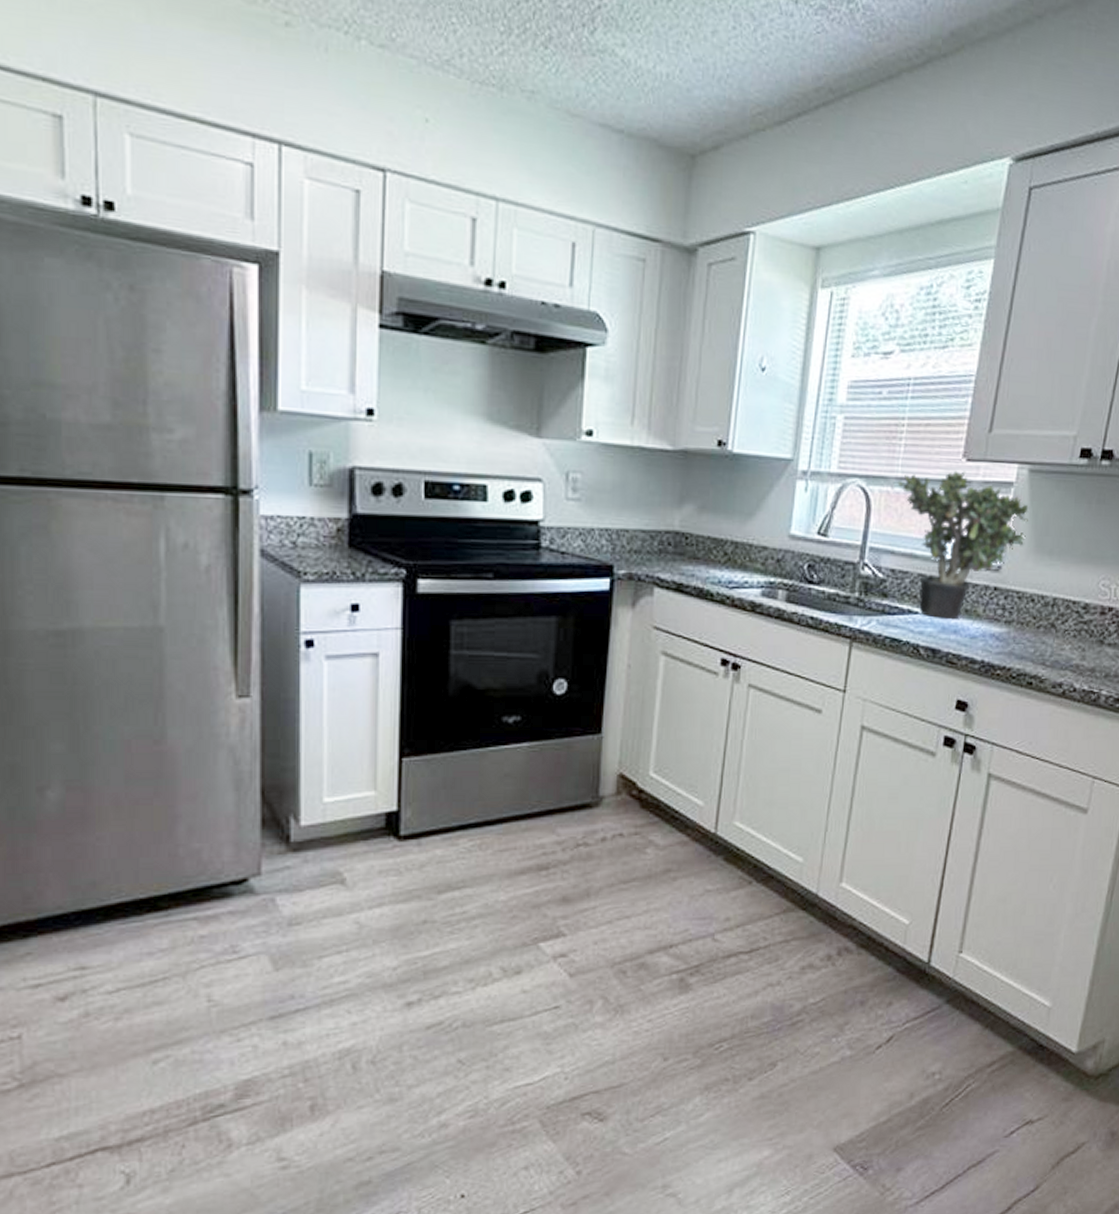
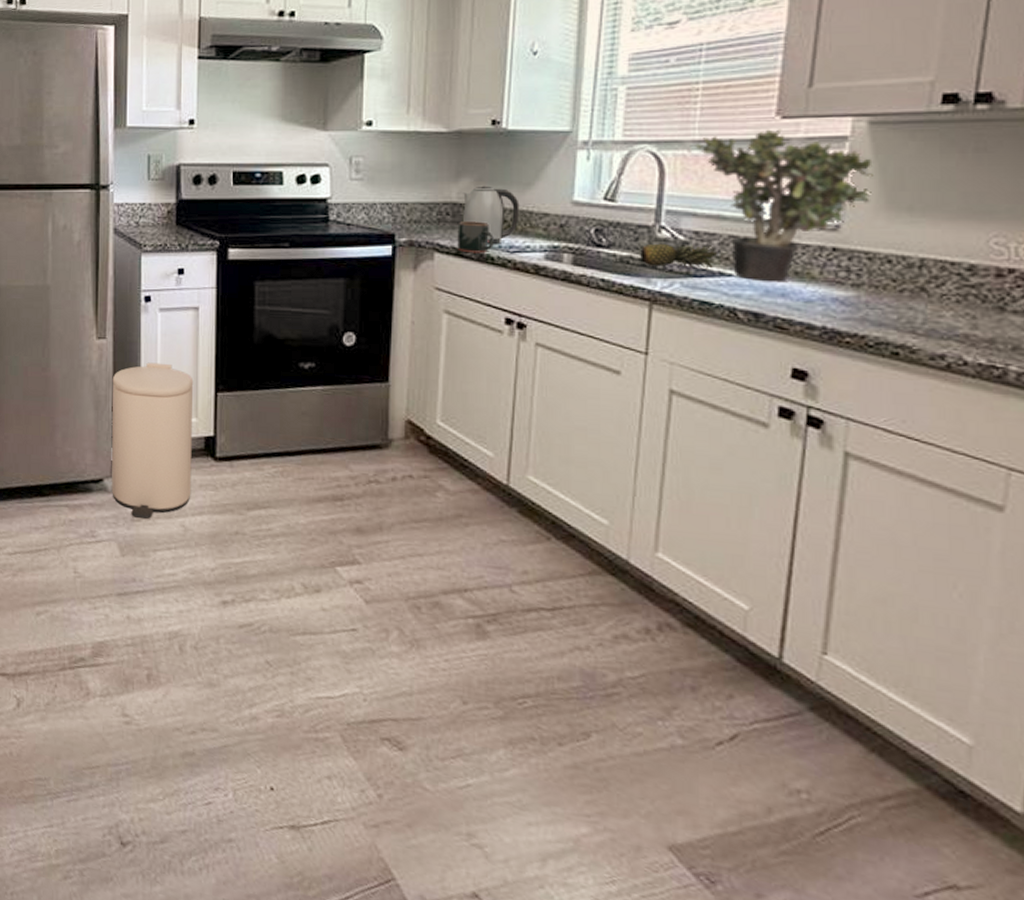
pedal bin: none [259,725,372,922] -> present [112,362,194,520]
mug: none [678,553,714,589] -> present [457,221,494,253]
kettle: none [683,513,741,579] -> present [462,185,520,244]
fruit: none [845,580,909,607] -> present [640,243,718,269]

